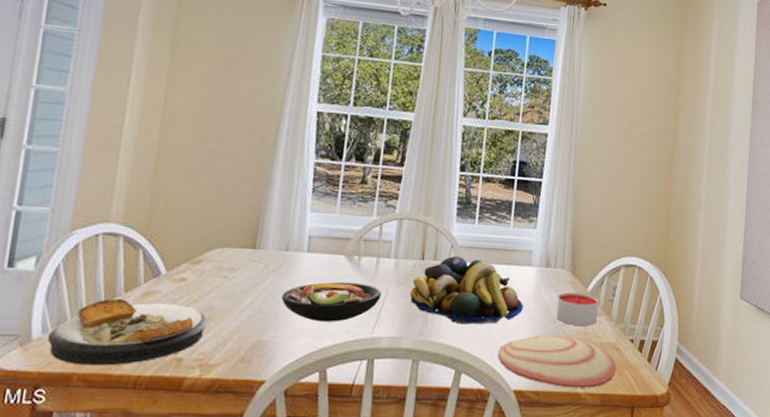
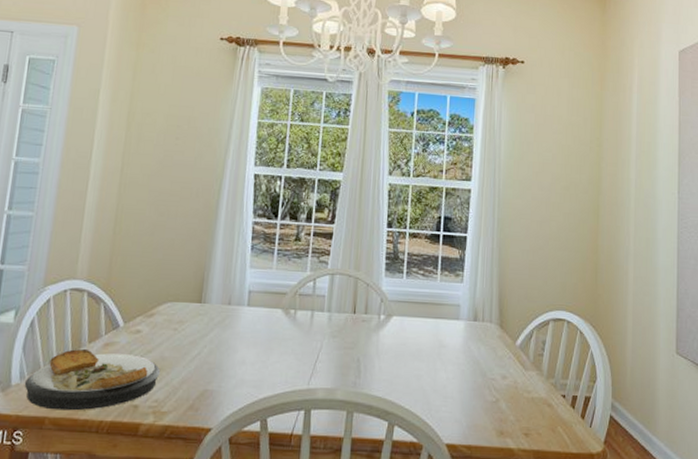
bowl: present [281,281,382,322] -> none [225,334,317,373]
fruit bowl: present [410,255,523,325] -> none [343,309,453,377]
plate: present [498,335,616,388] -> none [429,388,548,444]
candle: present [556,292,599,327] -> none [486,346,529,381]

